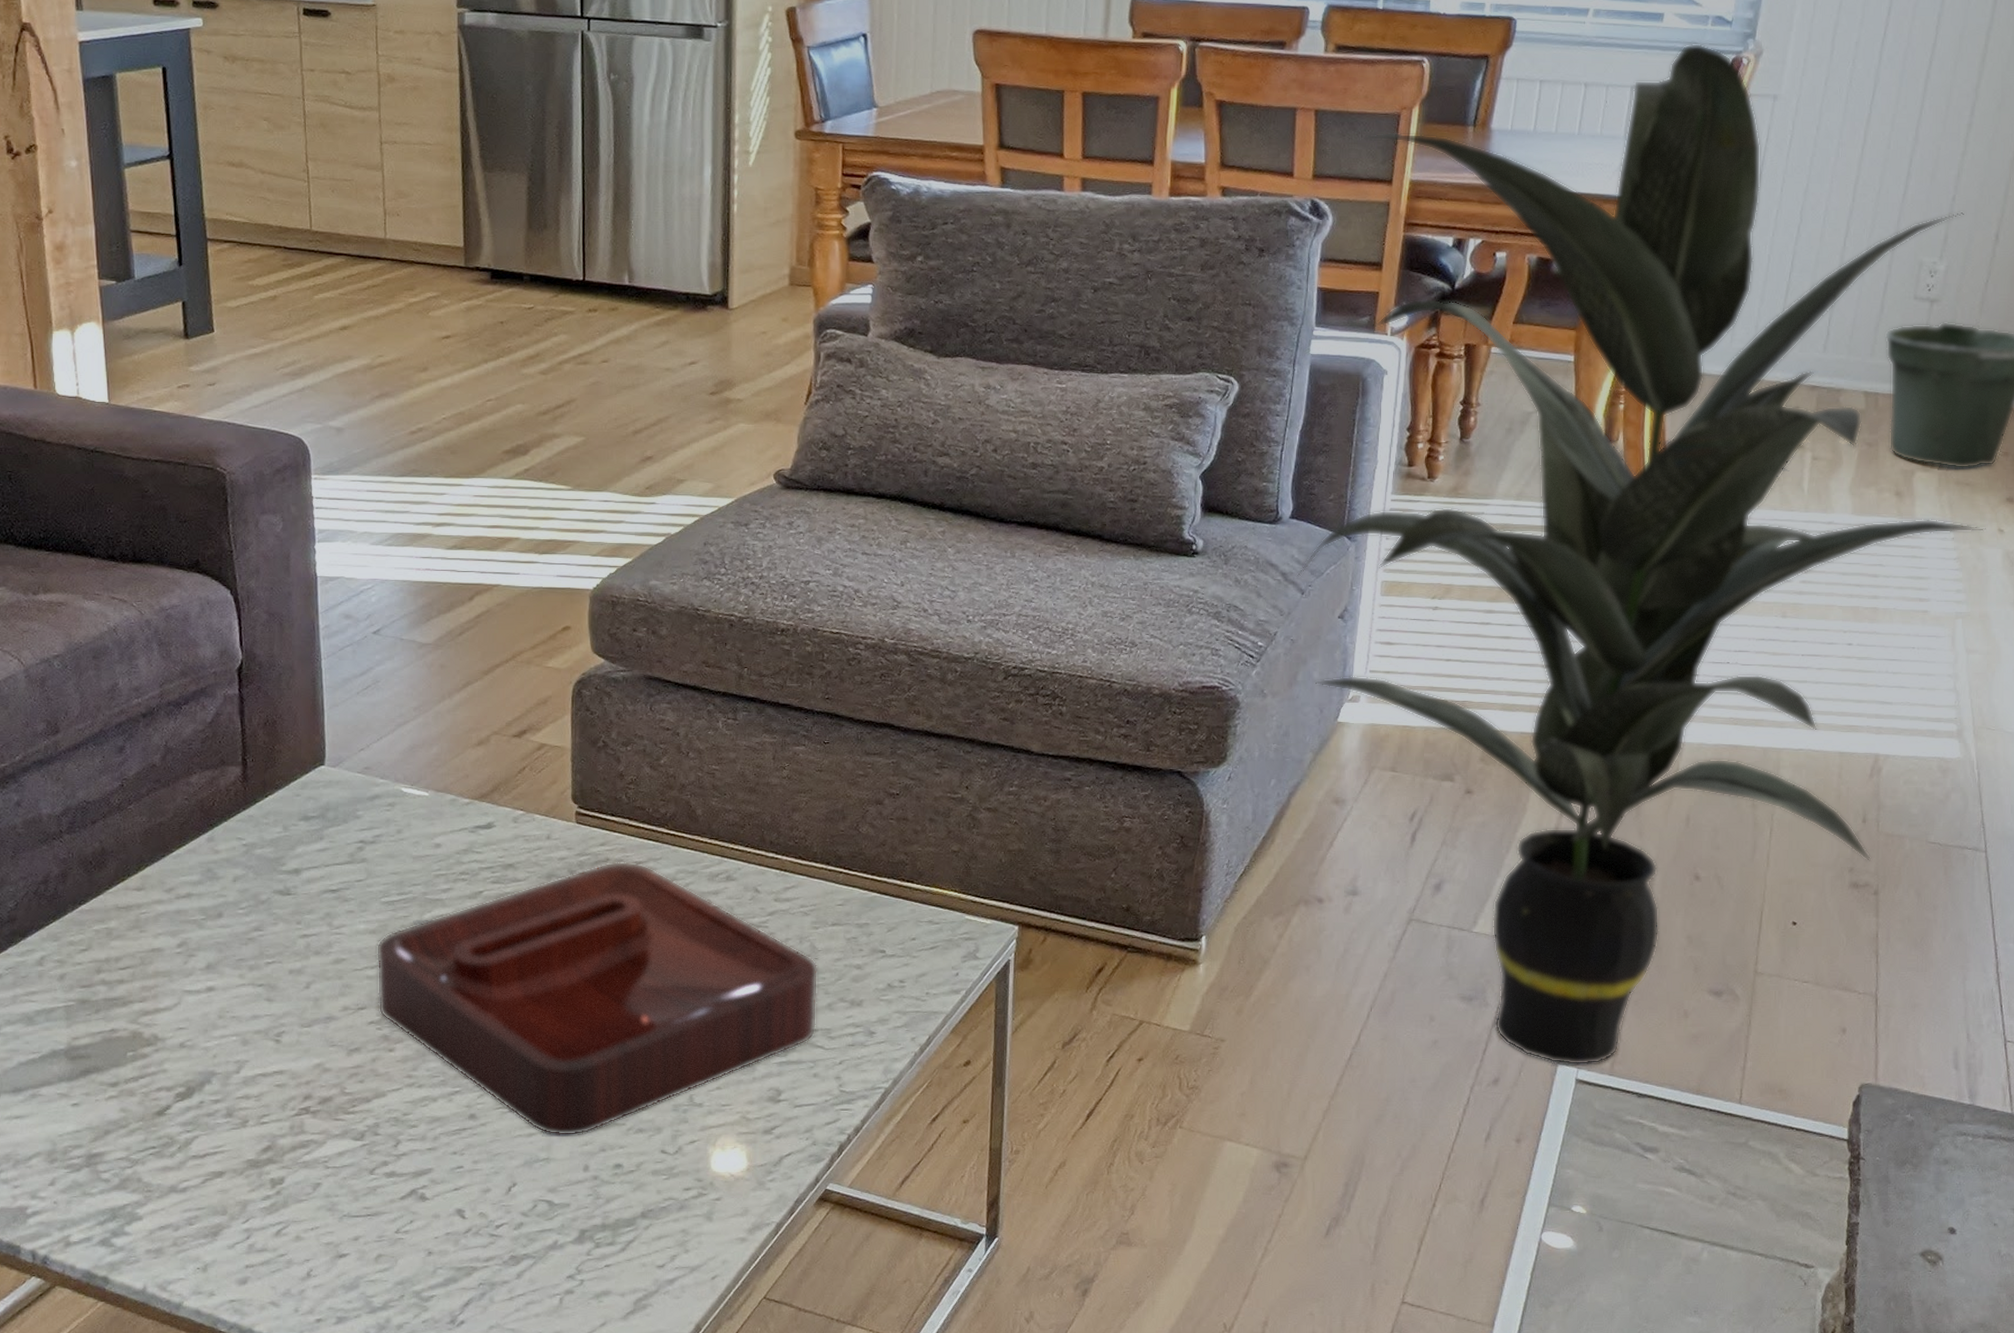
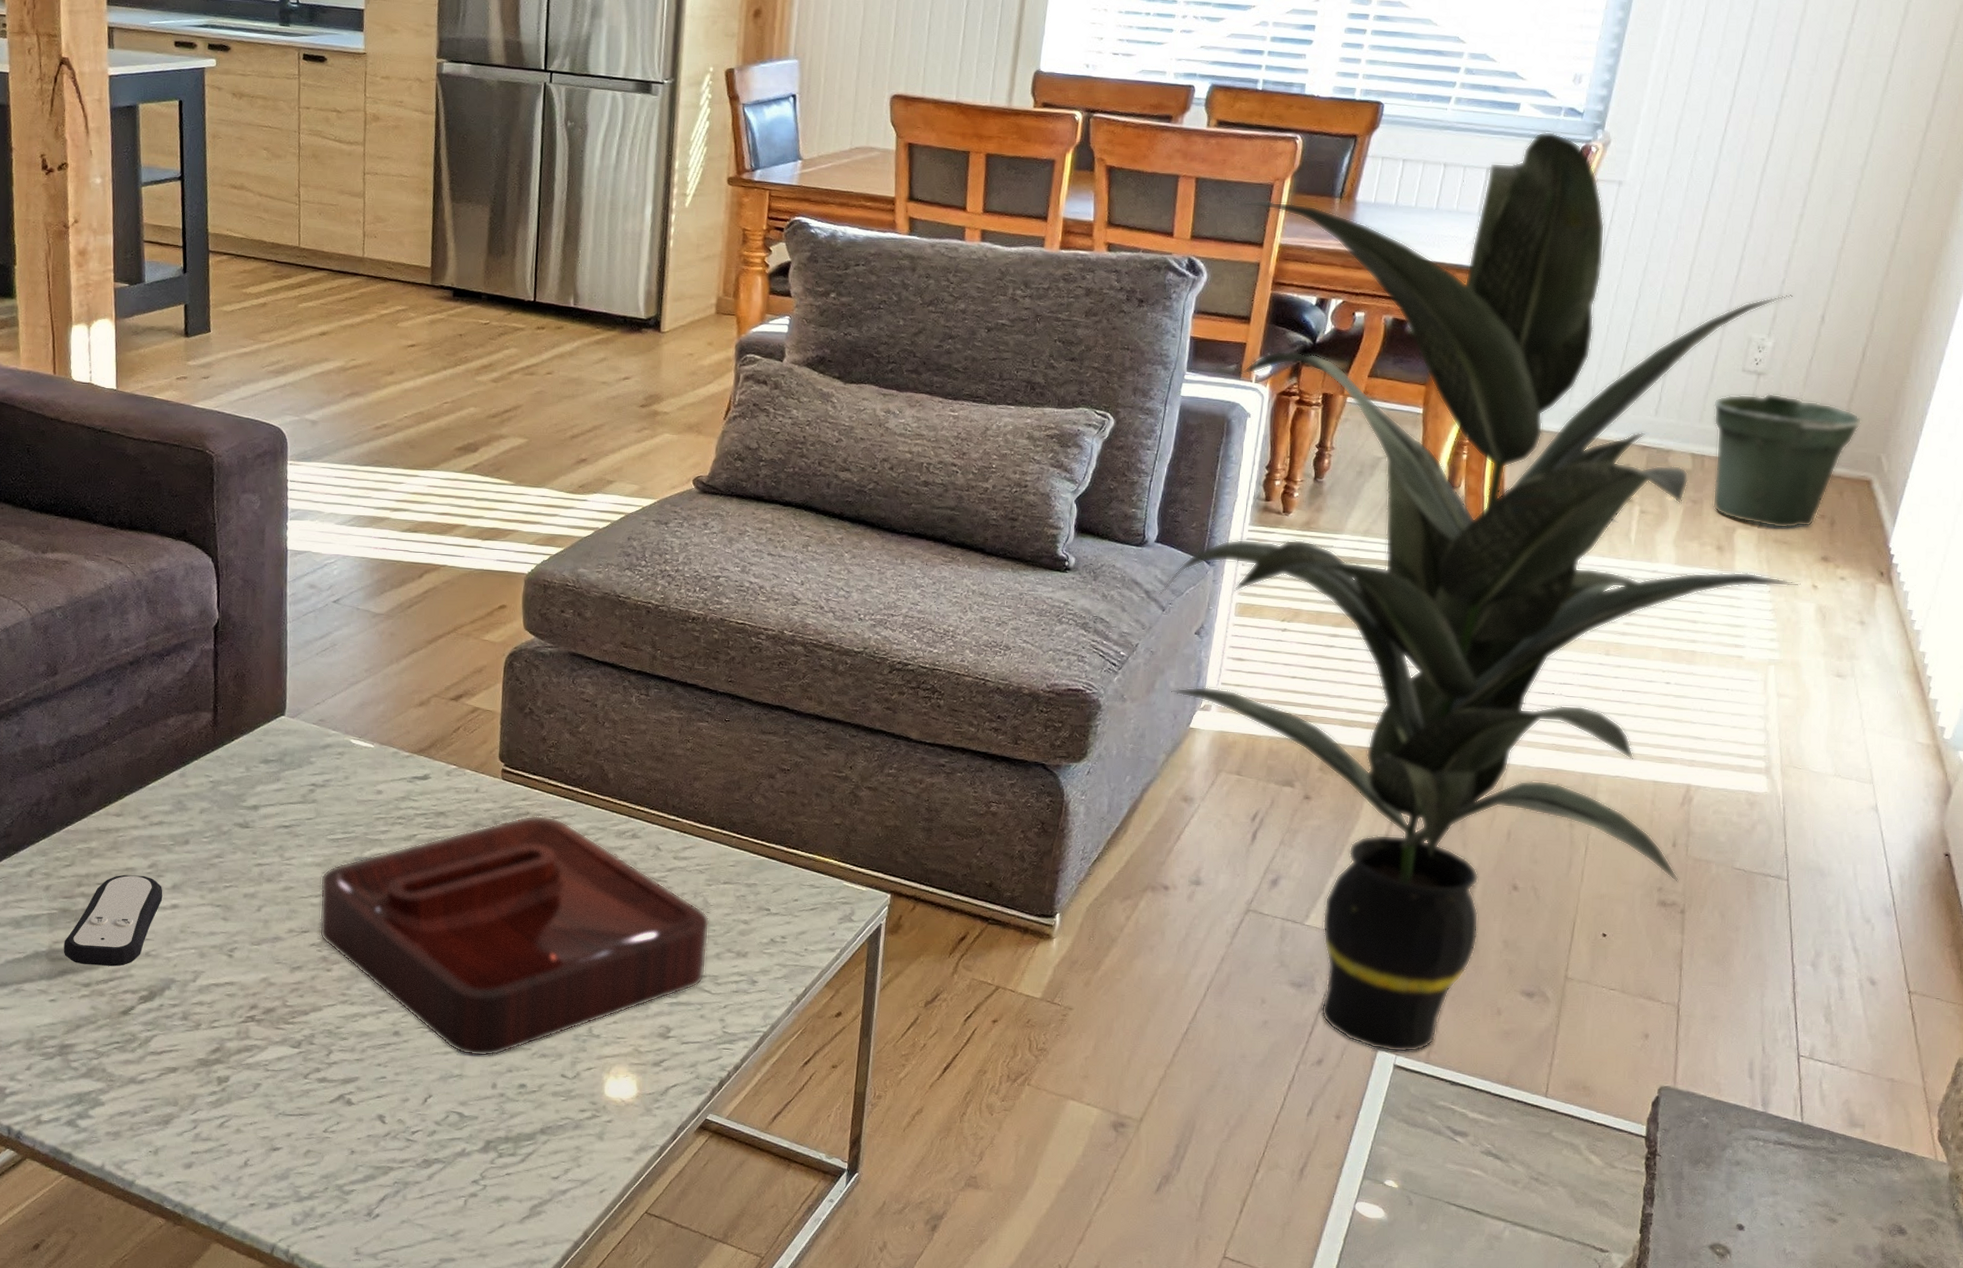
remote control: none [84,956,196,1062] -> present [63,874,163,966]

